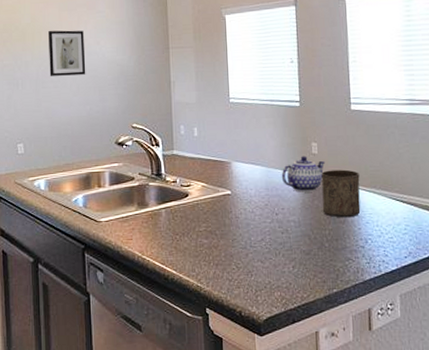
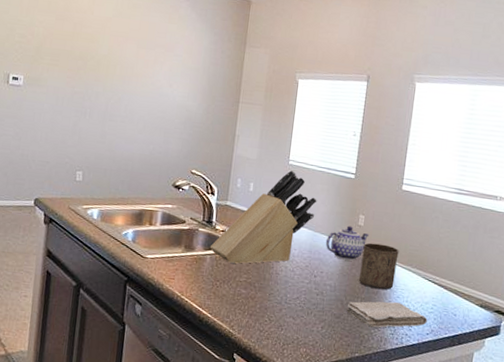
wall art: present [48,30,86,76] -> none [118,65,158,115]
knife block: none [163,107,265,215] -> present [209,169,317,264]
washcloth: none [315,229,403,259] -> present [346,301,428,328]

